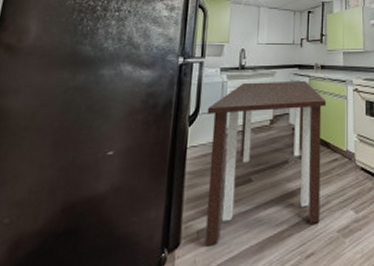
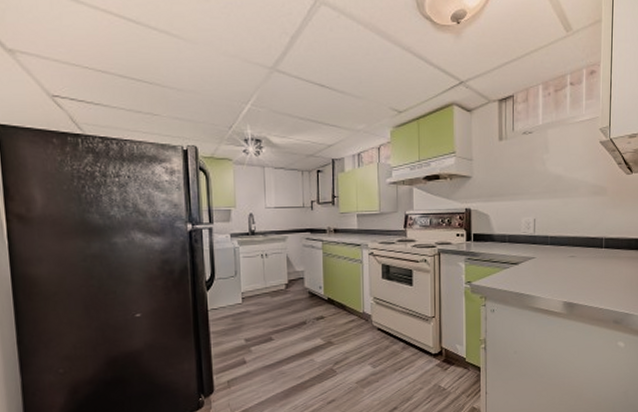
dining table: present [205,81,326,247] -> none [222,246,340,393]

